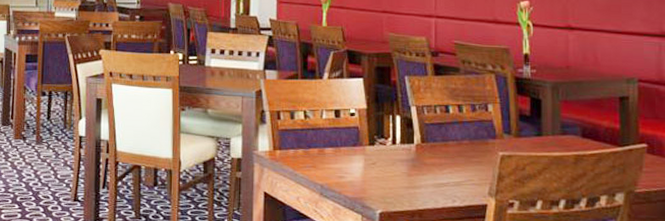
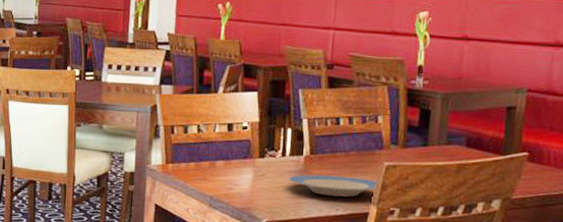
plate: none [400,163,494,188] -> present [288,174,378,197]

